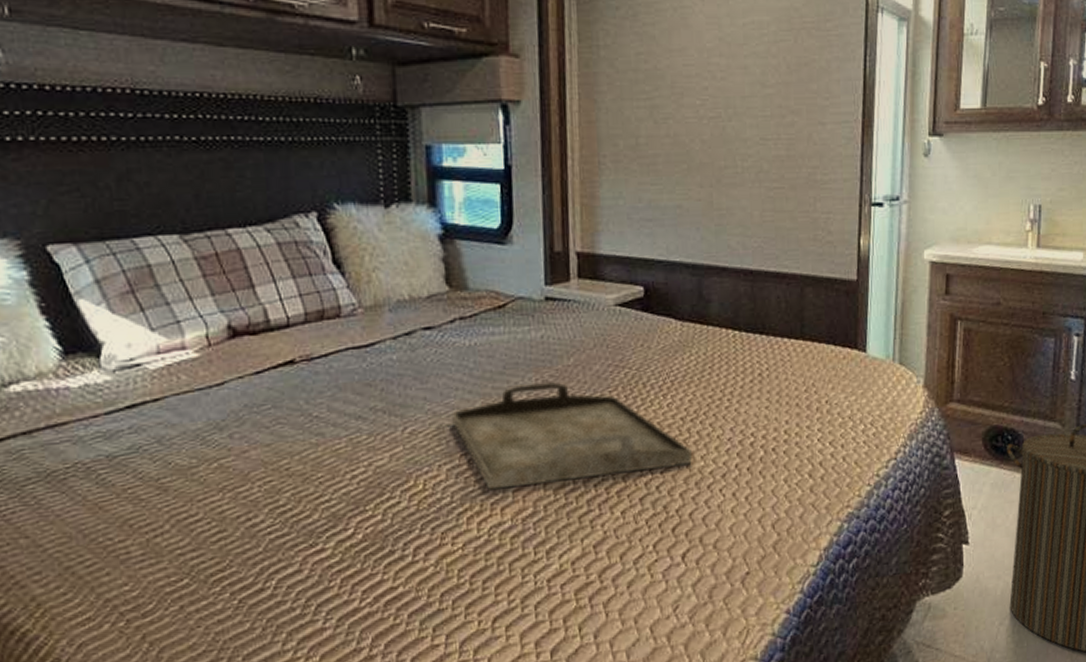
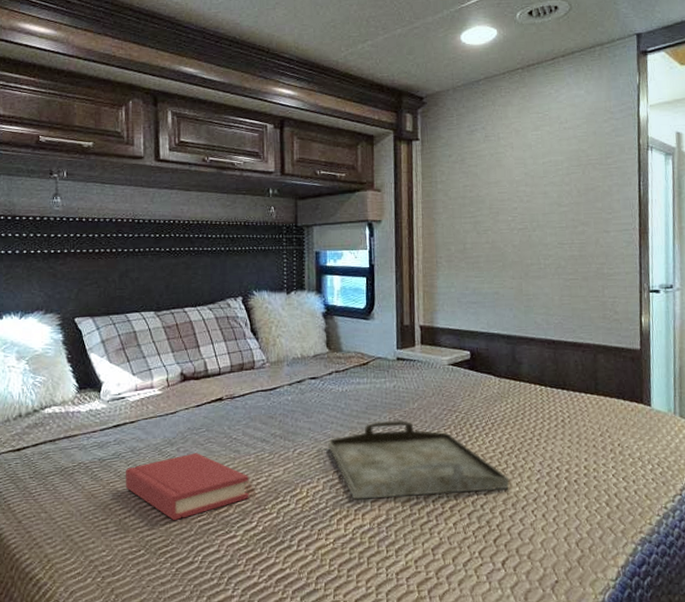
hardback book: none [149,439,342,536] -> present [125,453,250,521]

